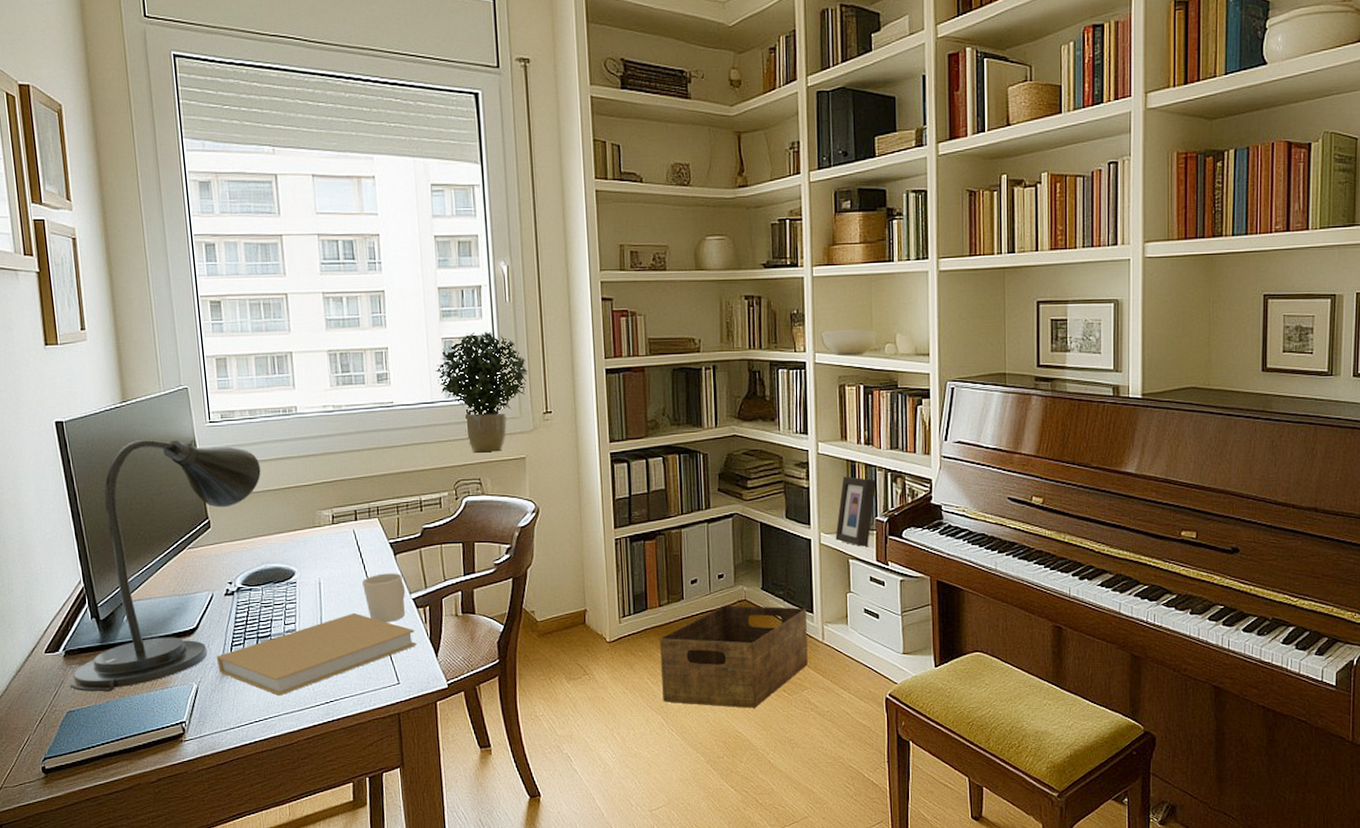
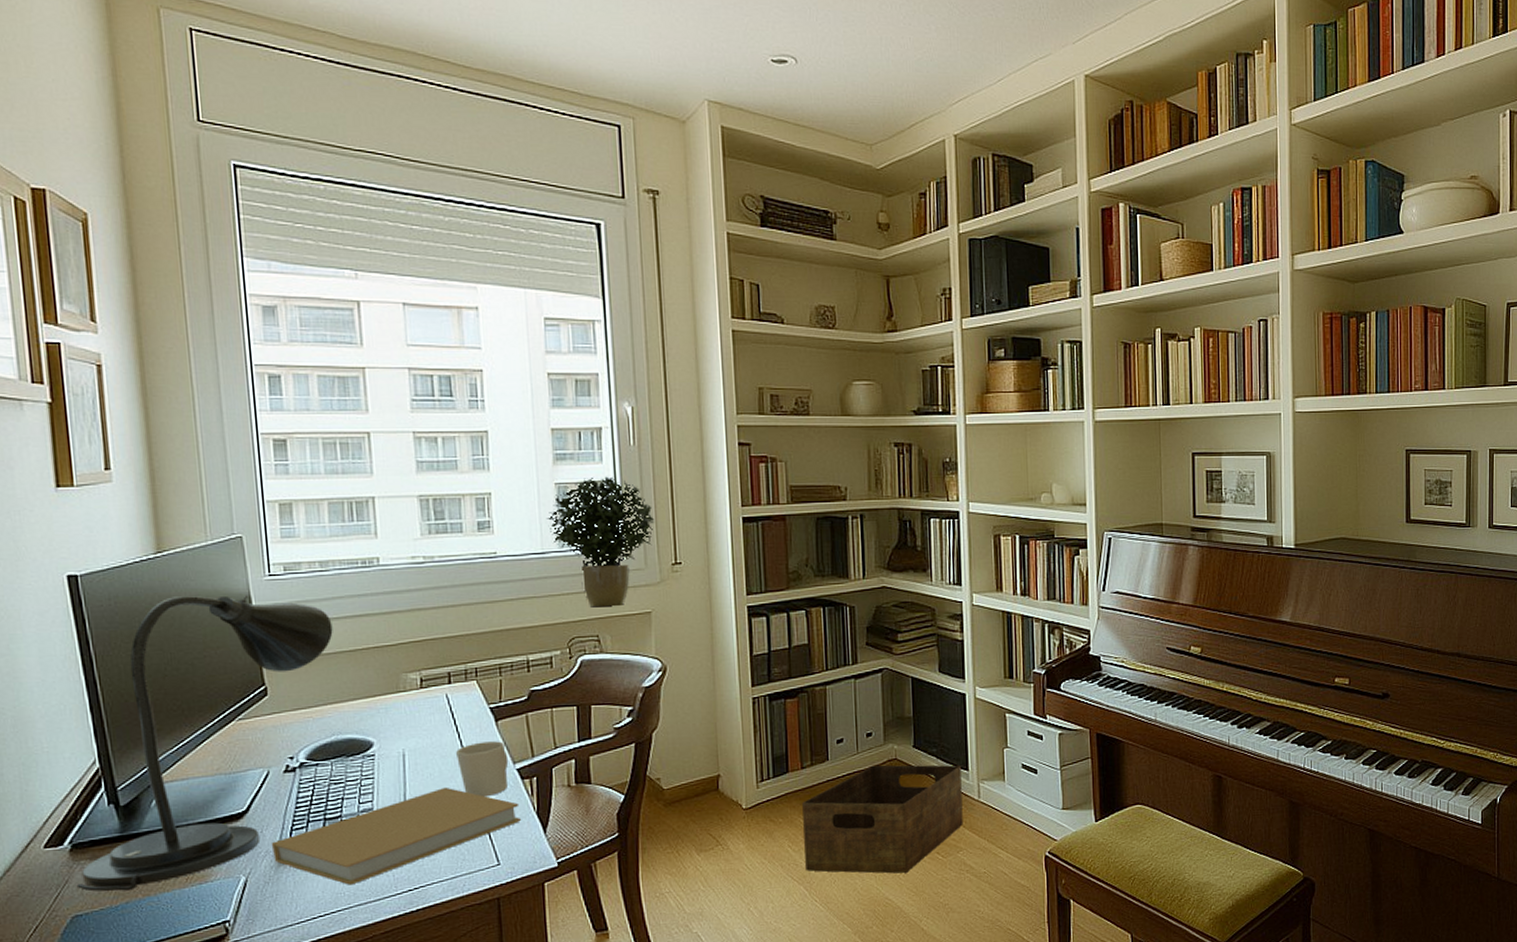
bowl: present [821,329,878,355] -> none [974,478,1034,505]
picture frame: present [835,476,877,547] -> none [991,628,1034,700]

